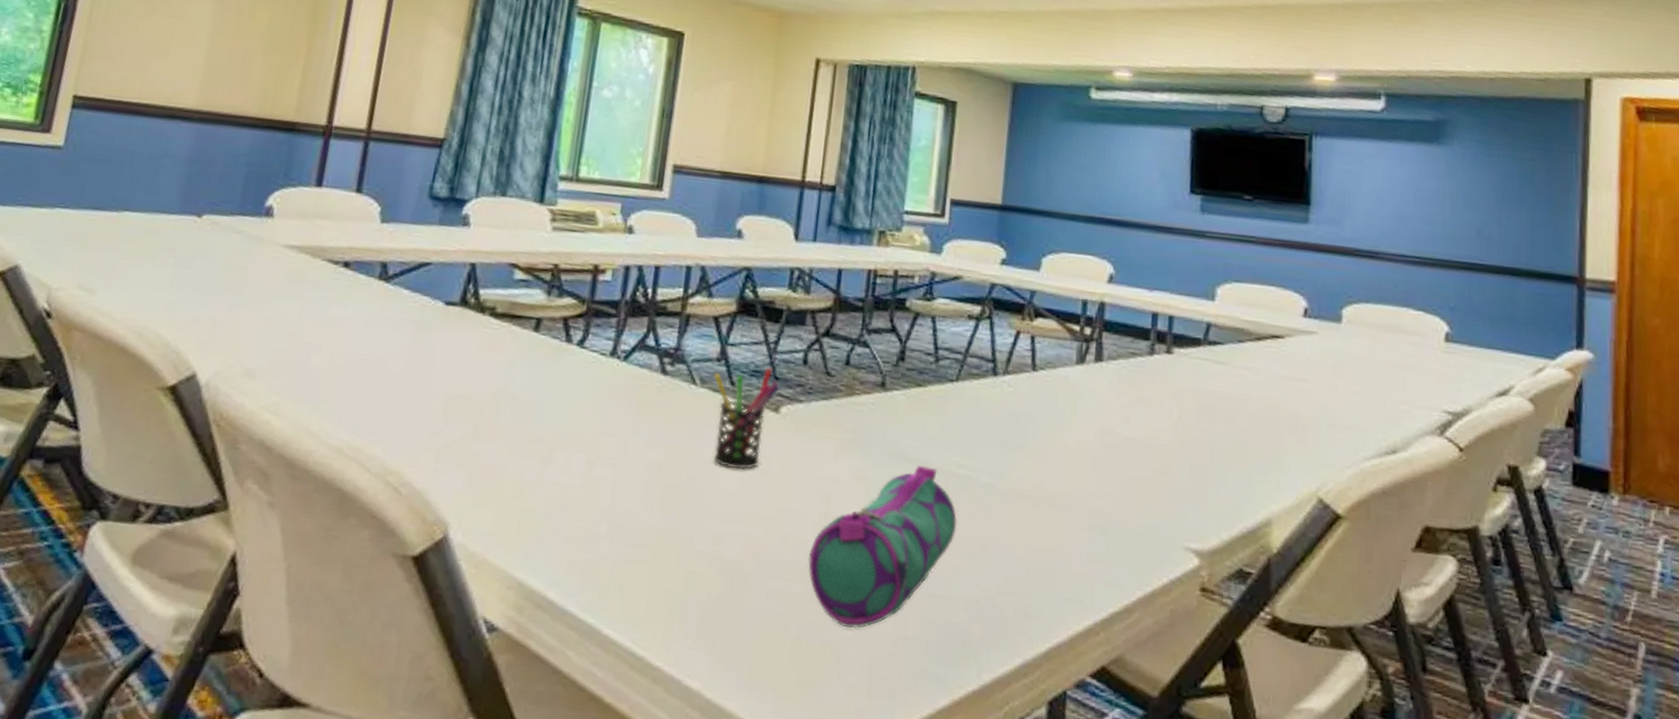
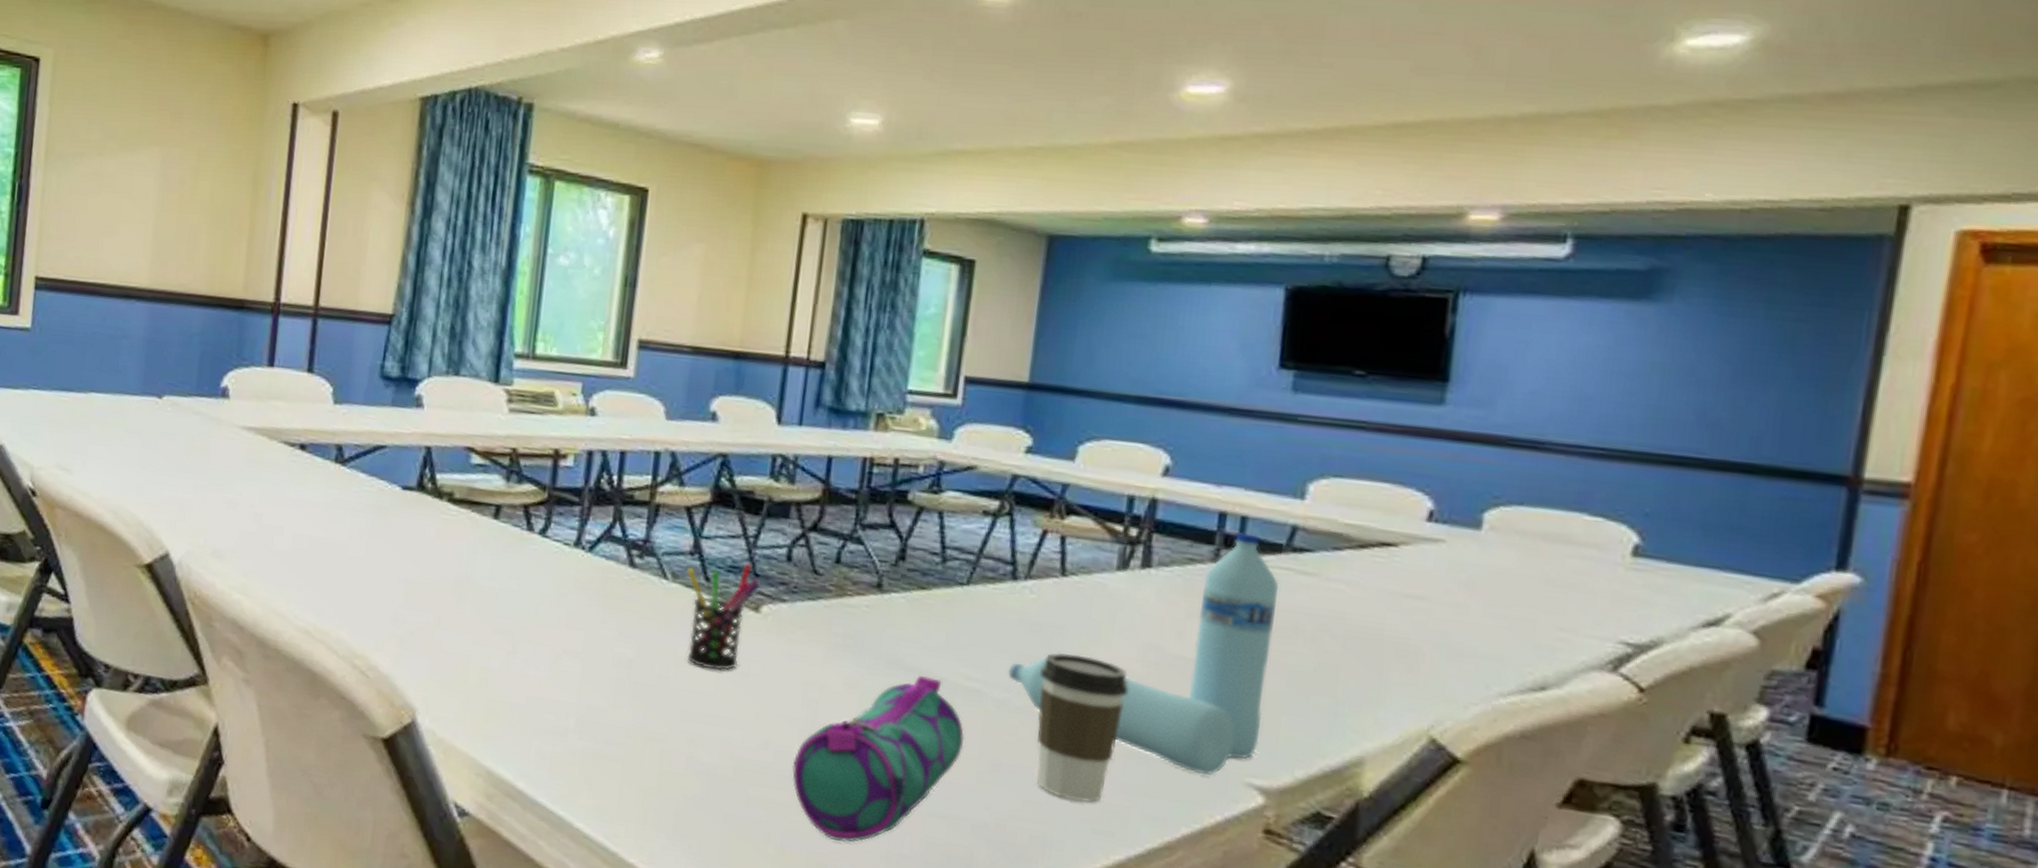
water bottle: none [992,329,1199,542] -> present [1008,531,1279,775]
coffee cup: none [1017,438,1089,574] -> present [1037,652,1129,803]

